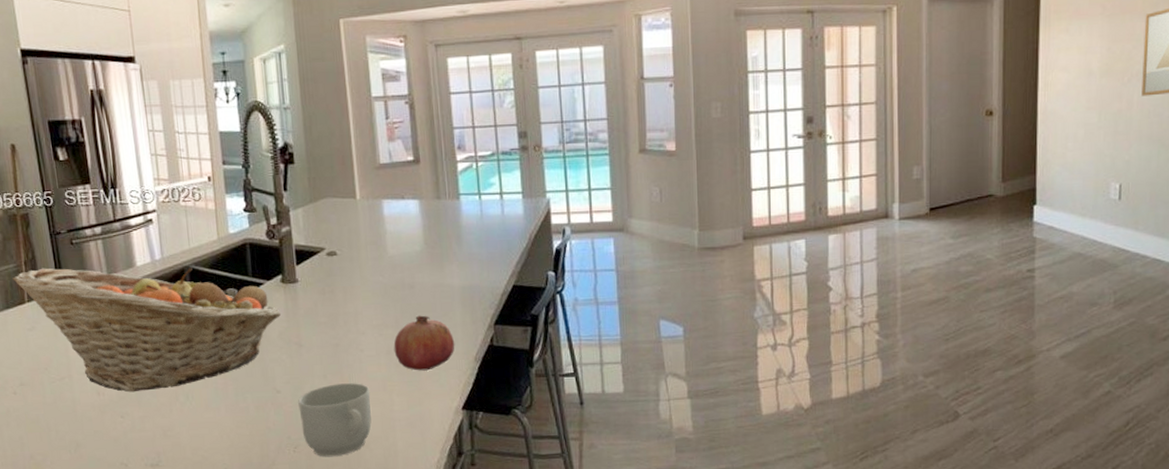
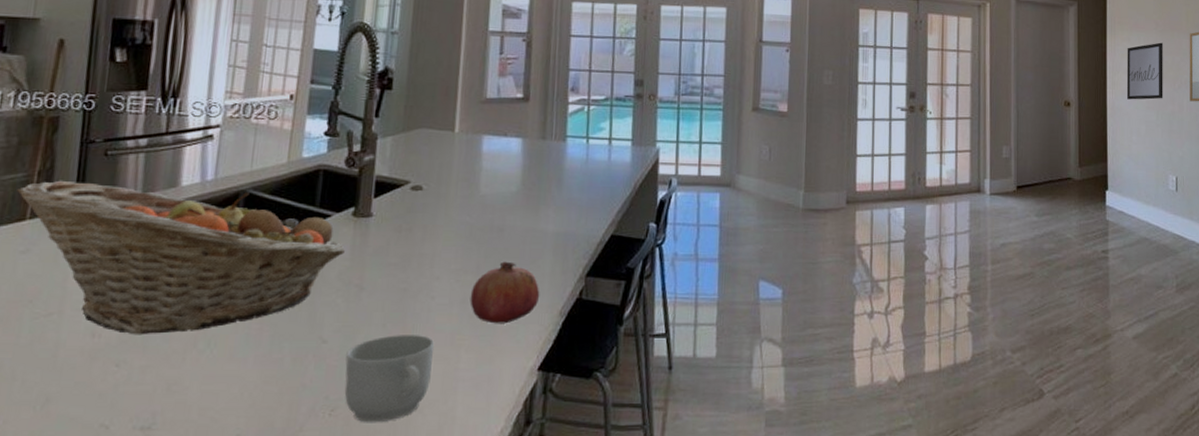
wall art: none [1063,29,1111,101] -> present [1127,42,1163,100]

